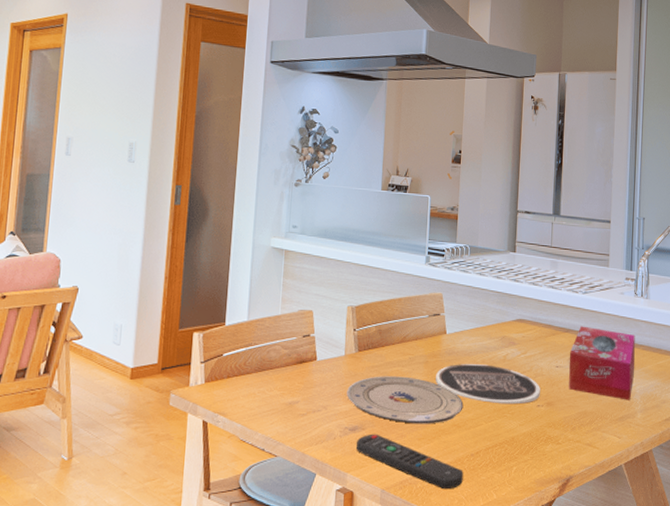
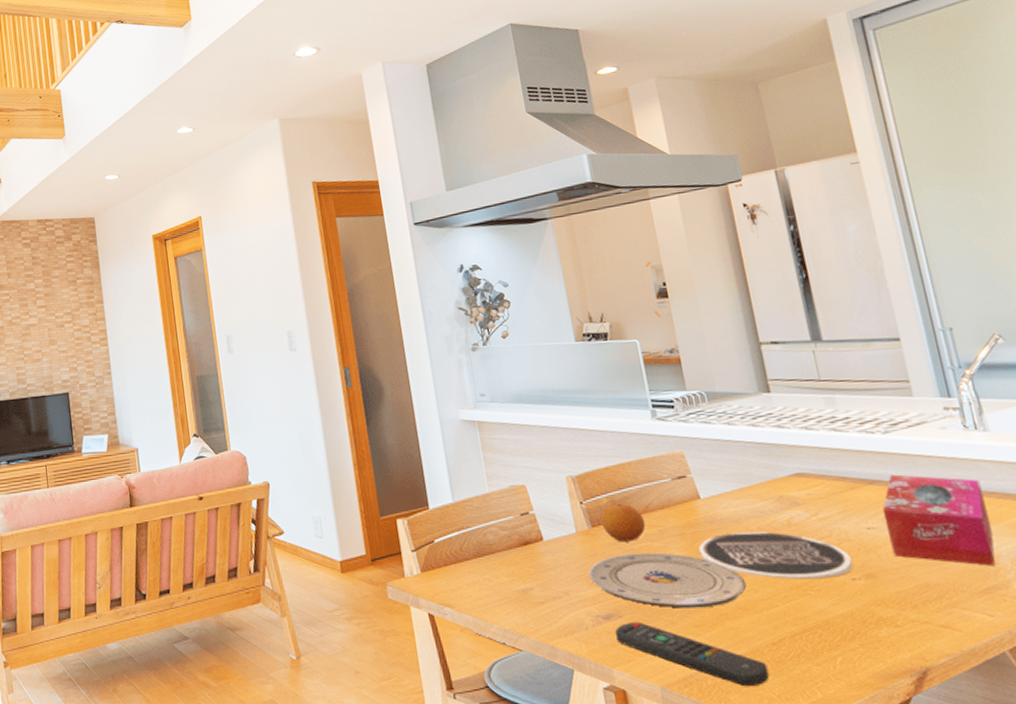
fruit: none [366,332,401,366] -> present [600,503,646,542]

